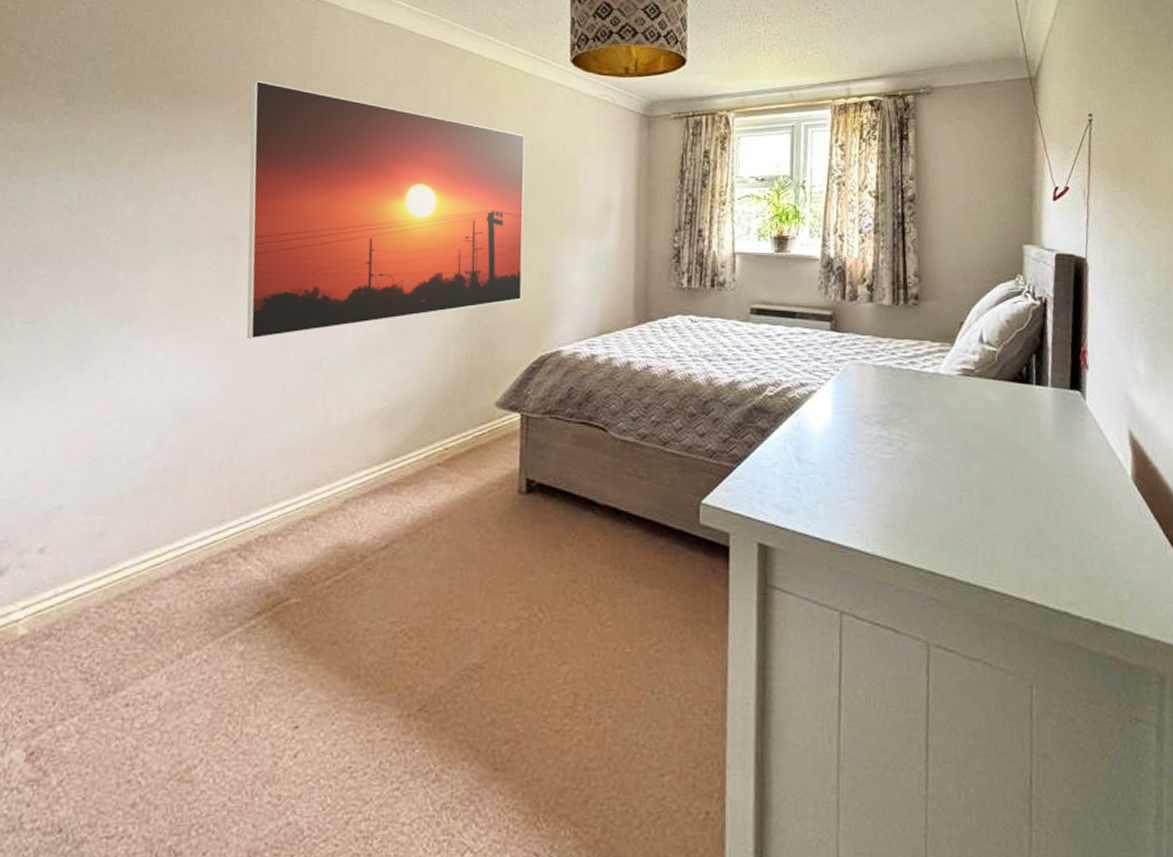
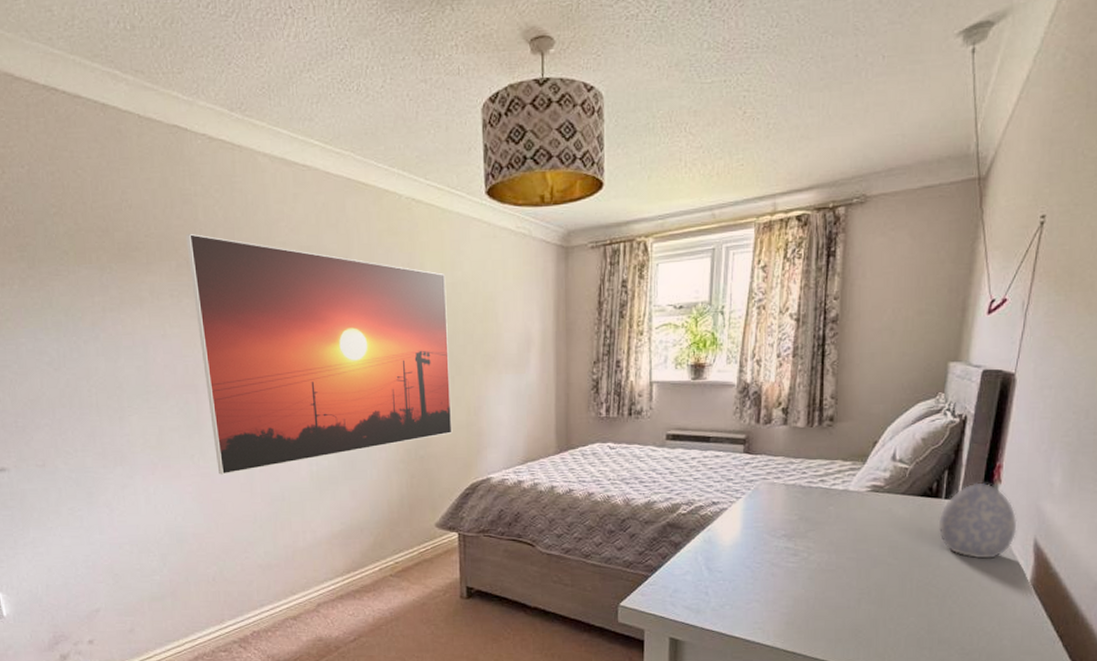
decorative egg: none [1032,368,1111,452] -> present [938,482,1017,559]

